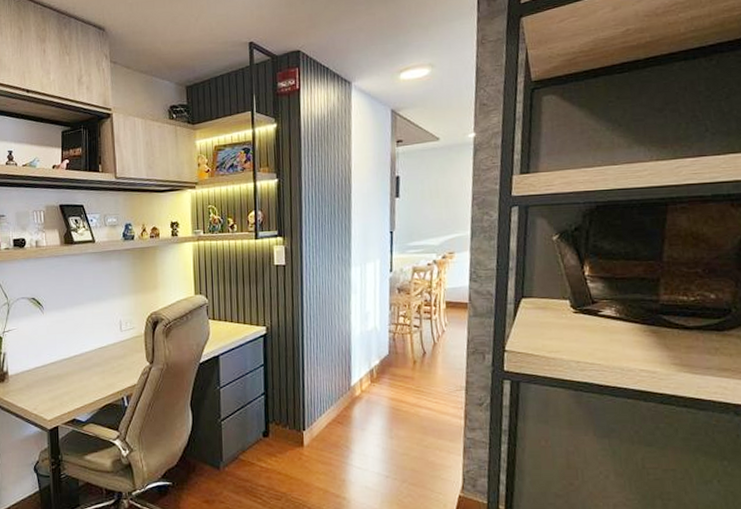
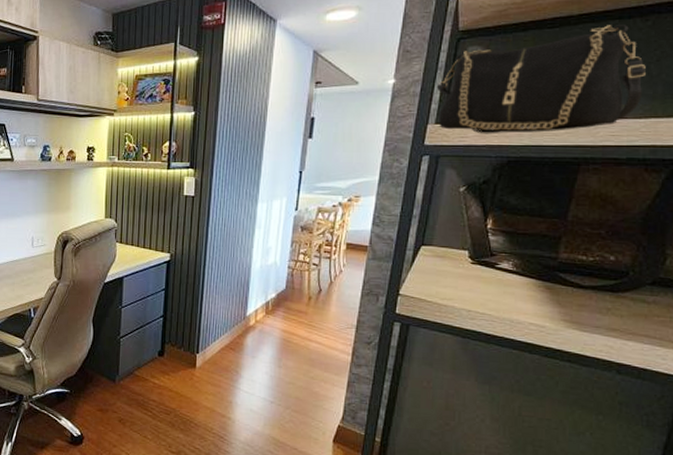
handbag: none [516,65,718,181] -> present [436,25,646,134]

